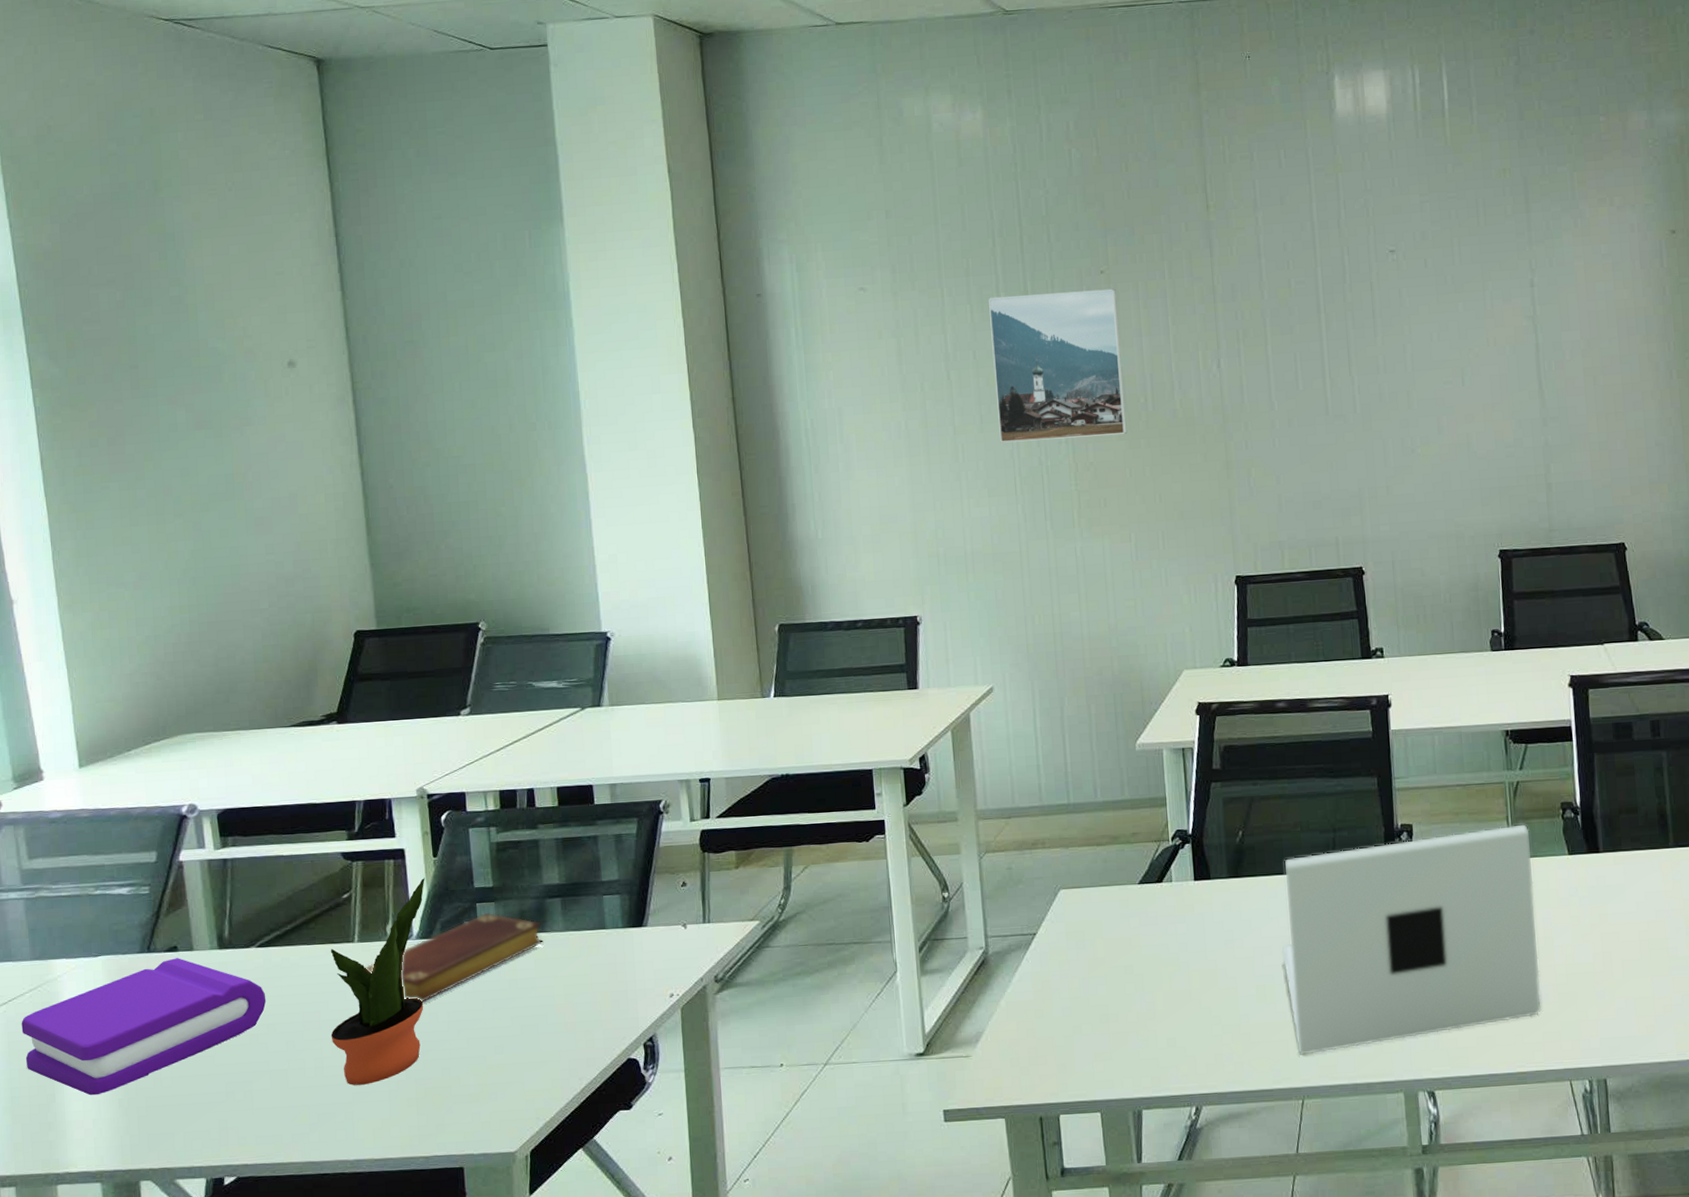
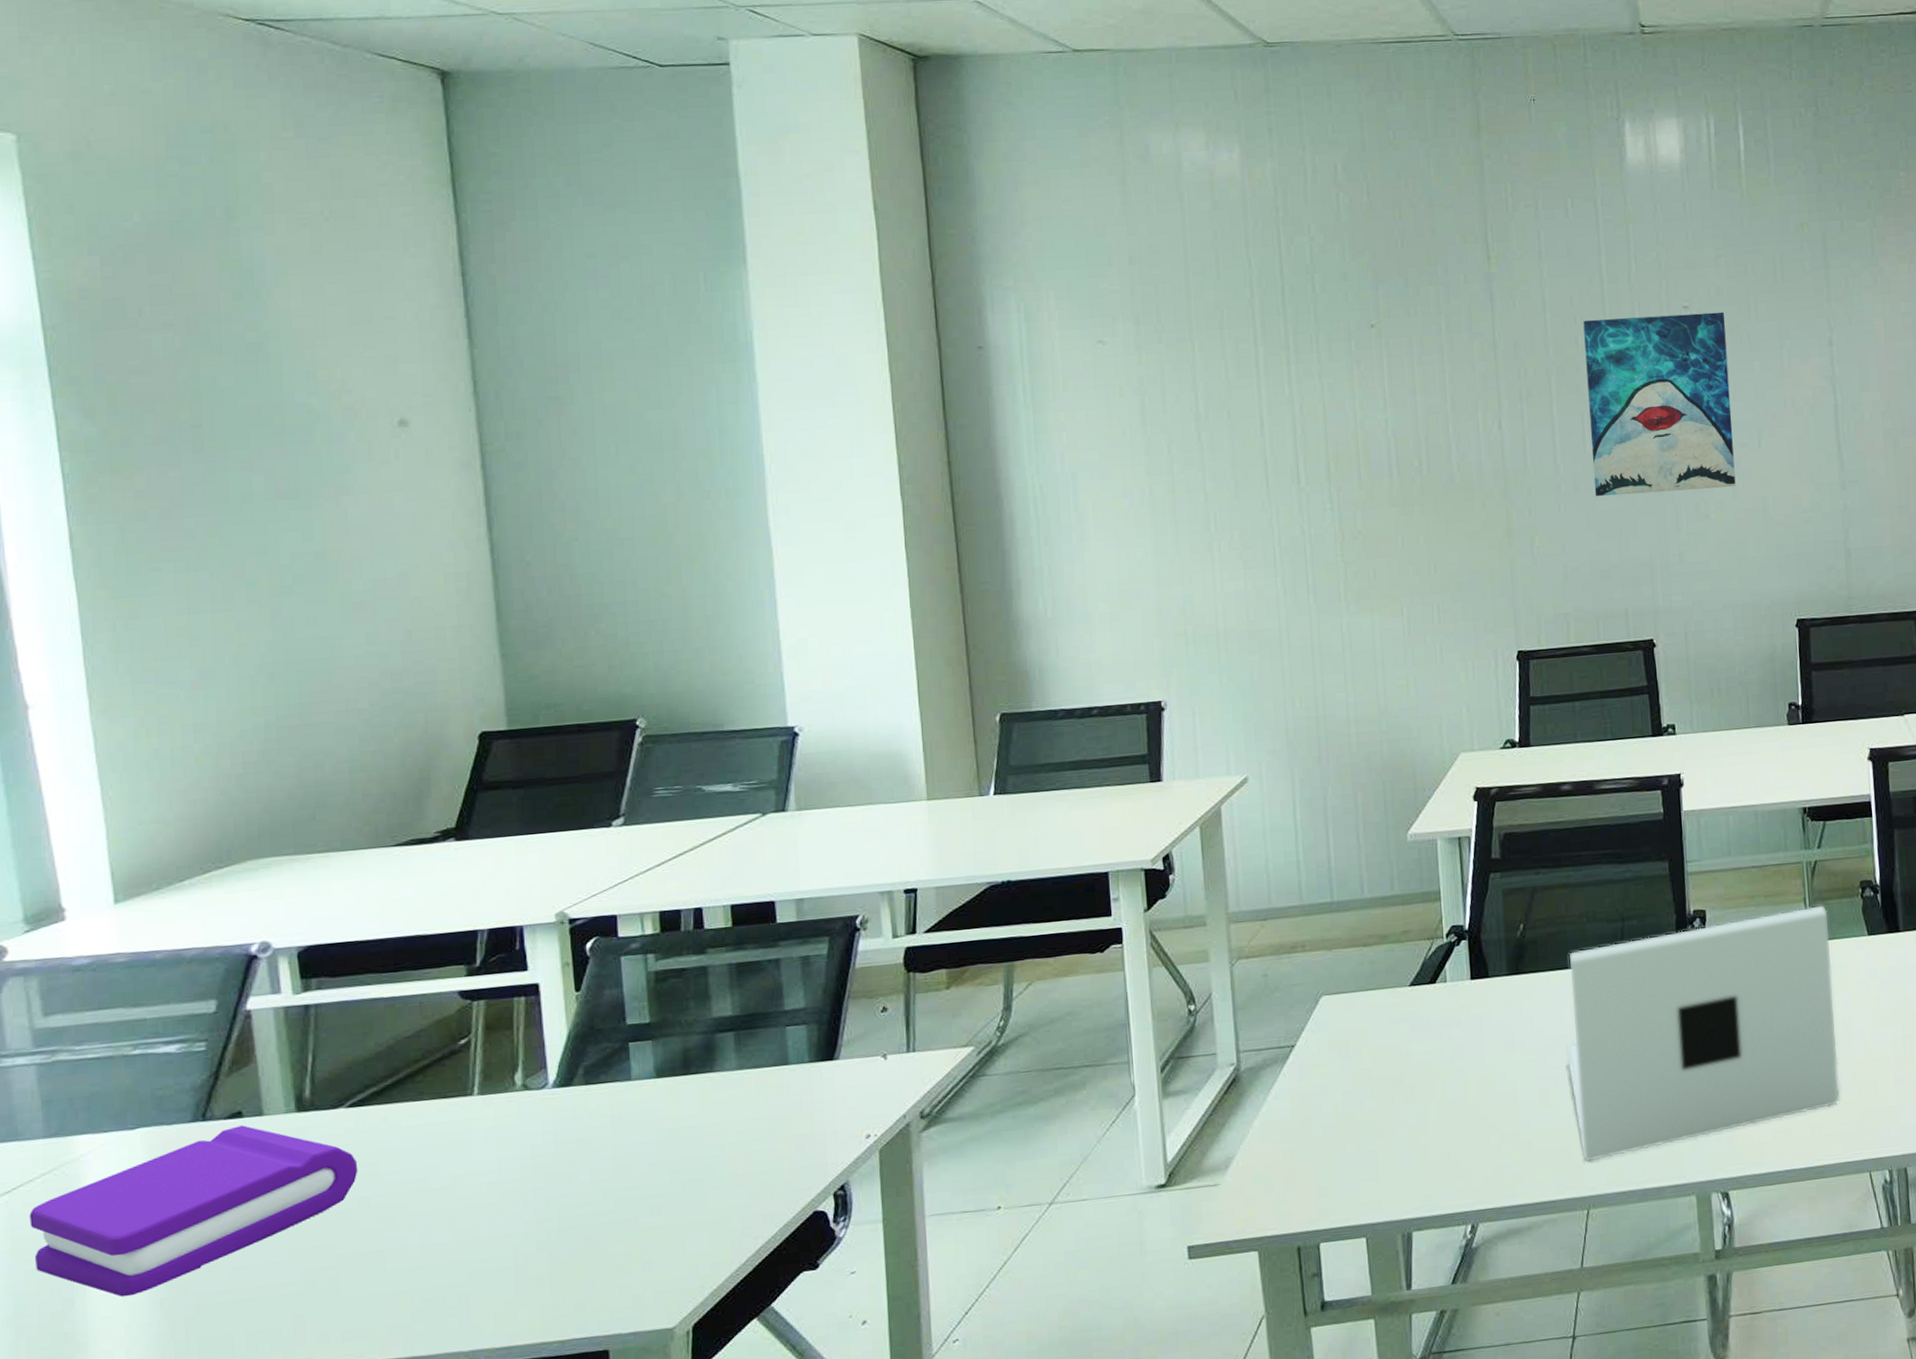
potted plant: present [330,877,425,1085] -> none [441,1015,565,1263]
book: present [365,912,544,1003] -> none [486,1052,712,1161]
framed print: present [989,288,1127,443] -> none [1245,343,1400,511]
wall art: none [1296,255,1441,432] -> present [1583,312,1736,497]

